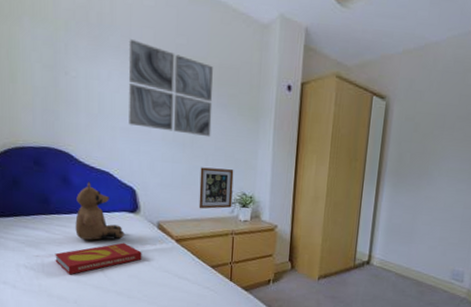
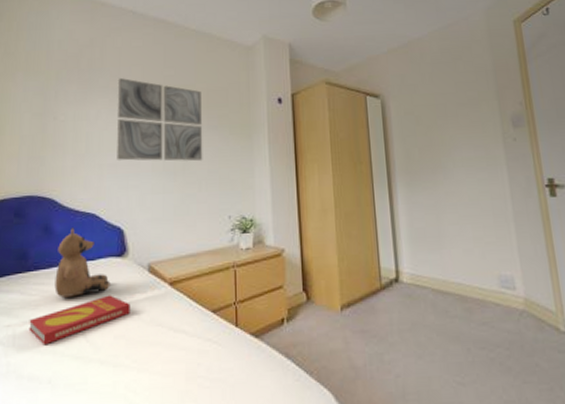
picture frame: present [199,167,234,209] -> none [194,192,231,242]

